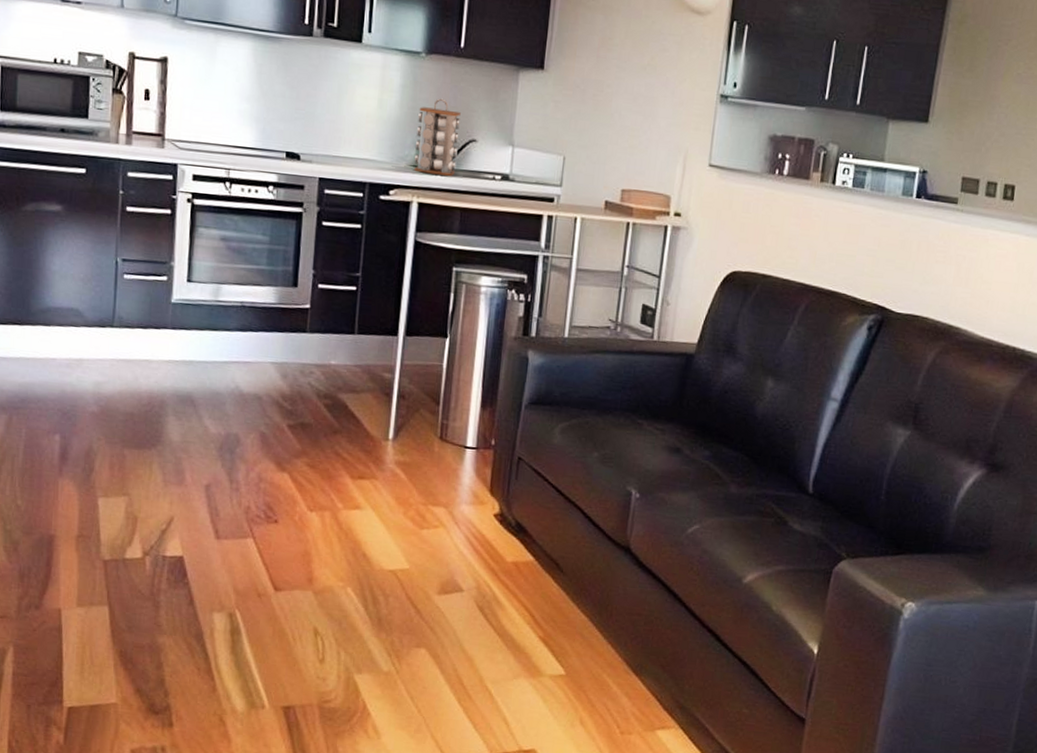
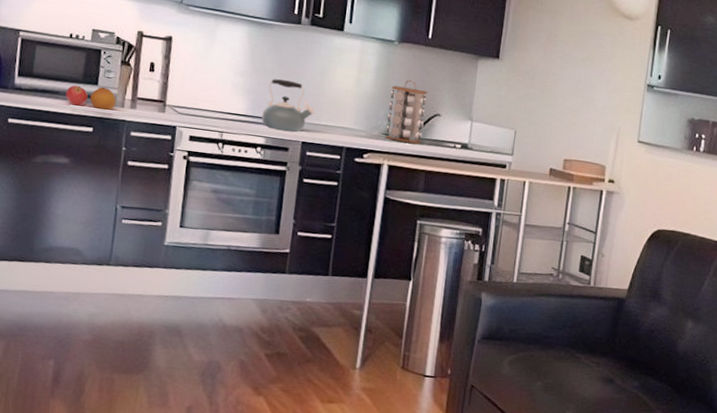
fruit: none [53,119,79,144] -> present [65,85,89,106]
fruit: none [80,120,109,148] -> present [89,86,116,111]
kettle: none [272,103,332,167] -> present [261,79,315,133]

